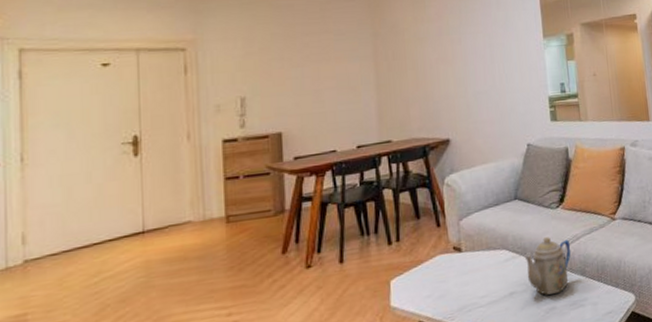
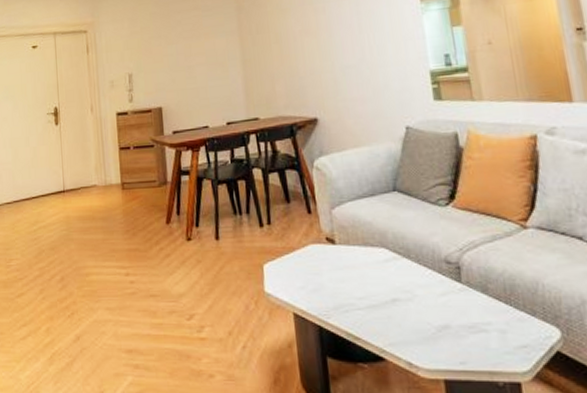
teapot: present [524,237,571,295] -> none [407,240,468,309]

